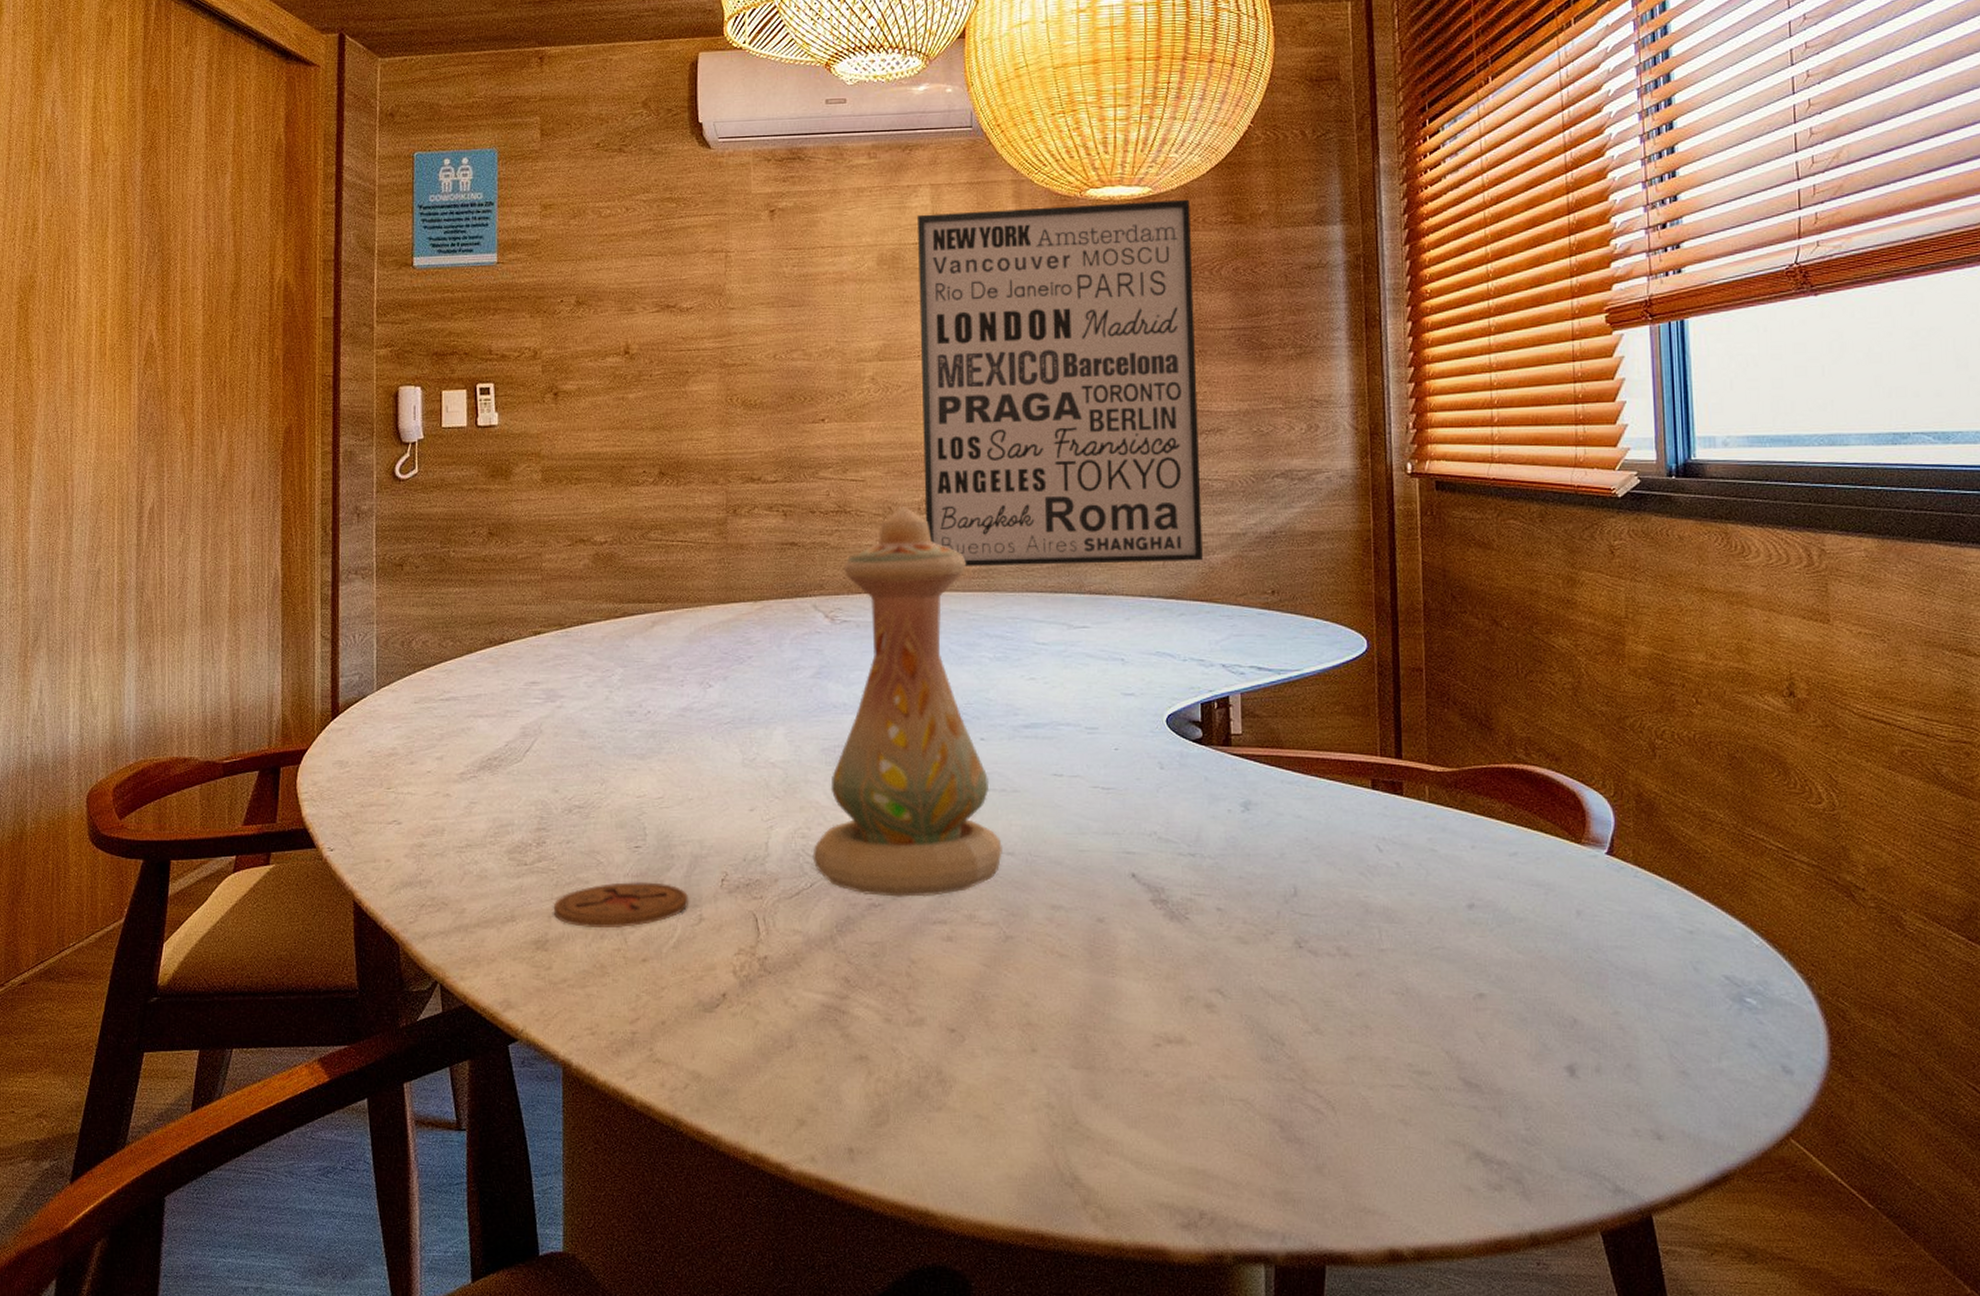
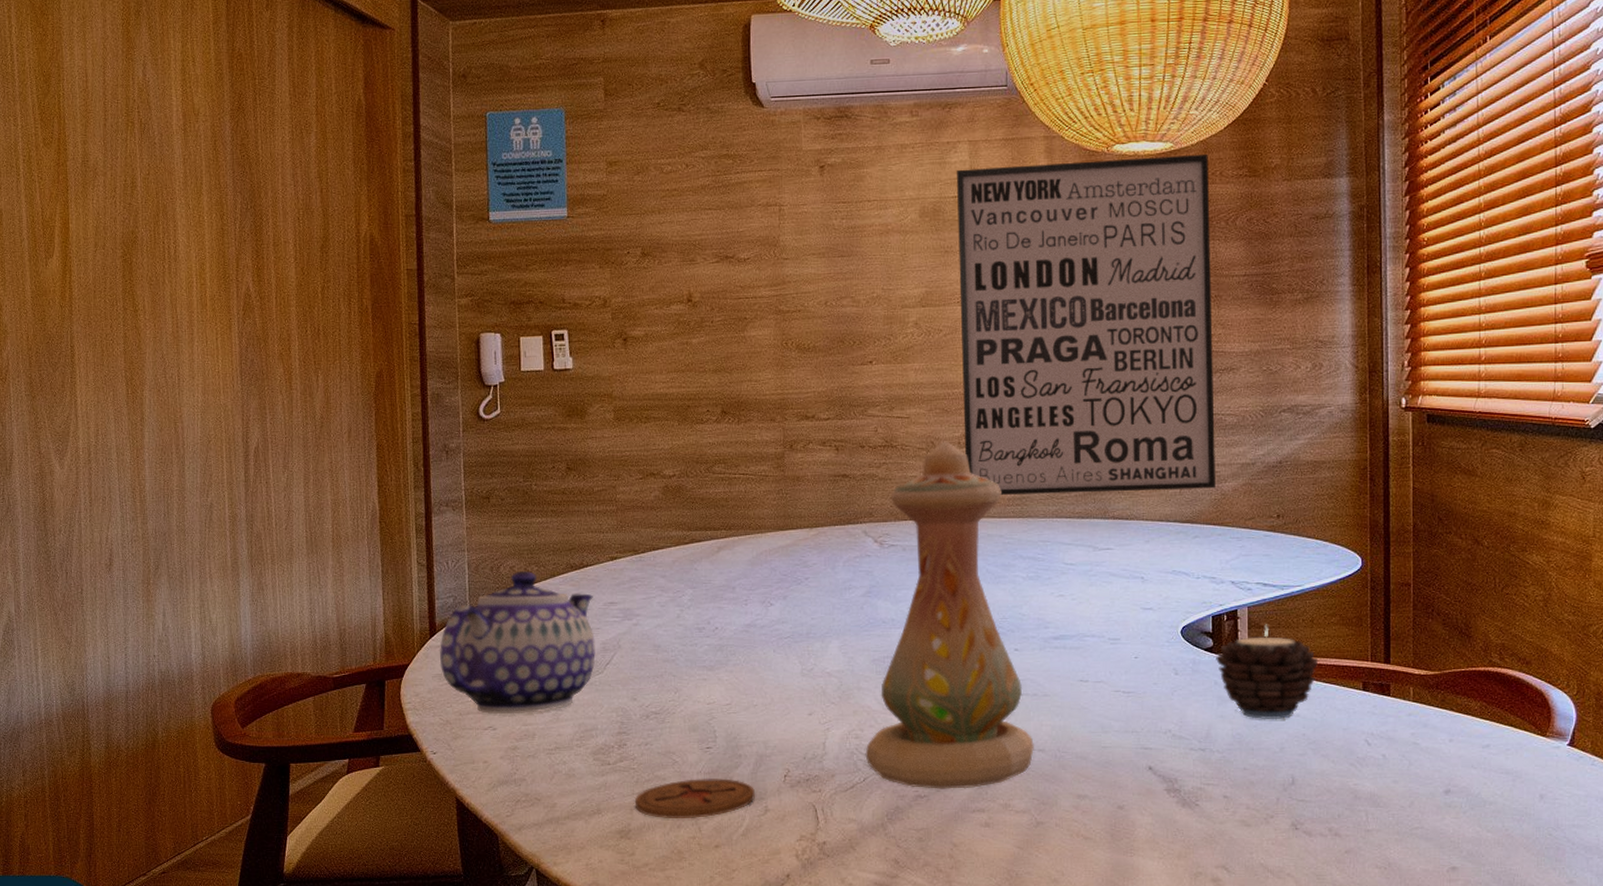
teapot: none [341,647,514,807] -> present [439,571,596,715]
candle: none [1206,713,1322,822] -> present [1216,624,1319,720]

